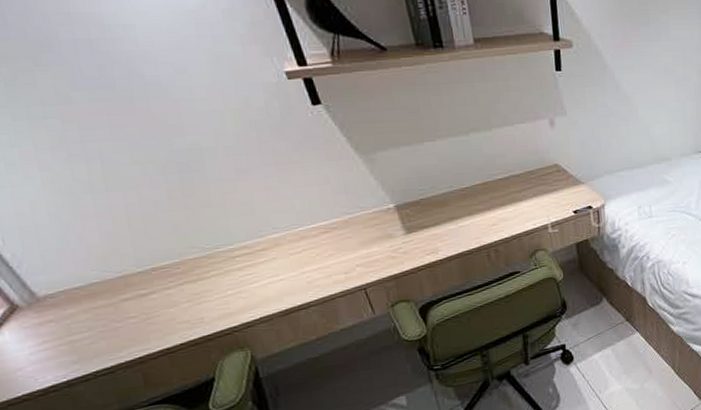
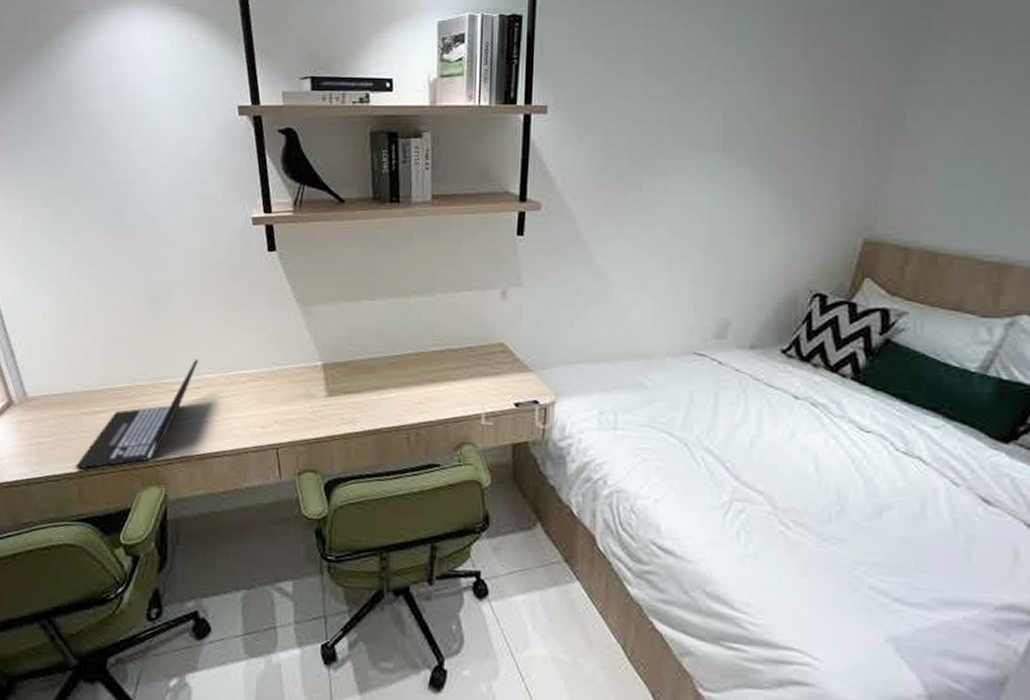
laptop: none [130,221,258,357] -> present [75,358,198,470]

